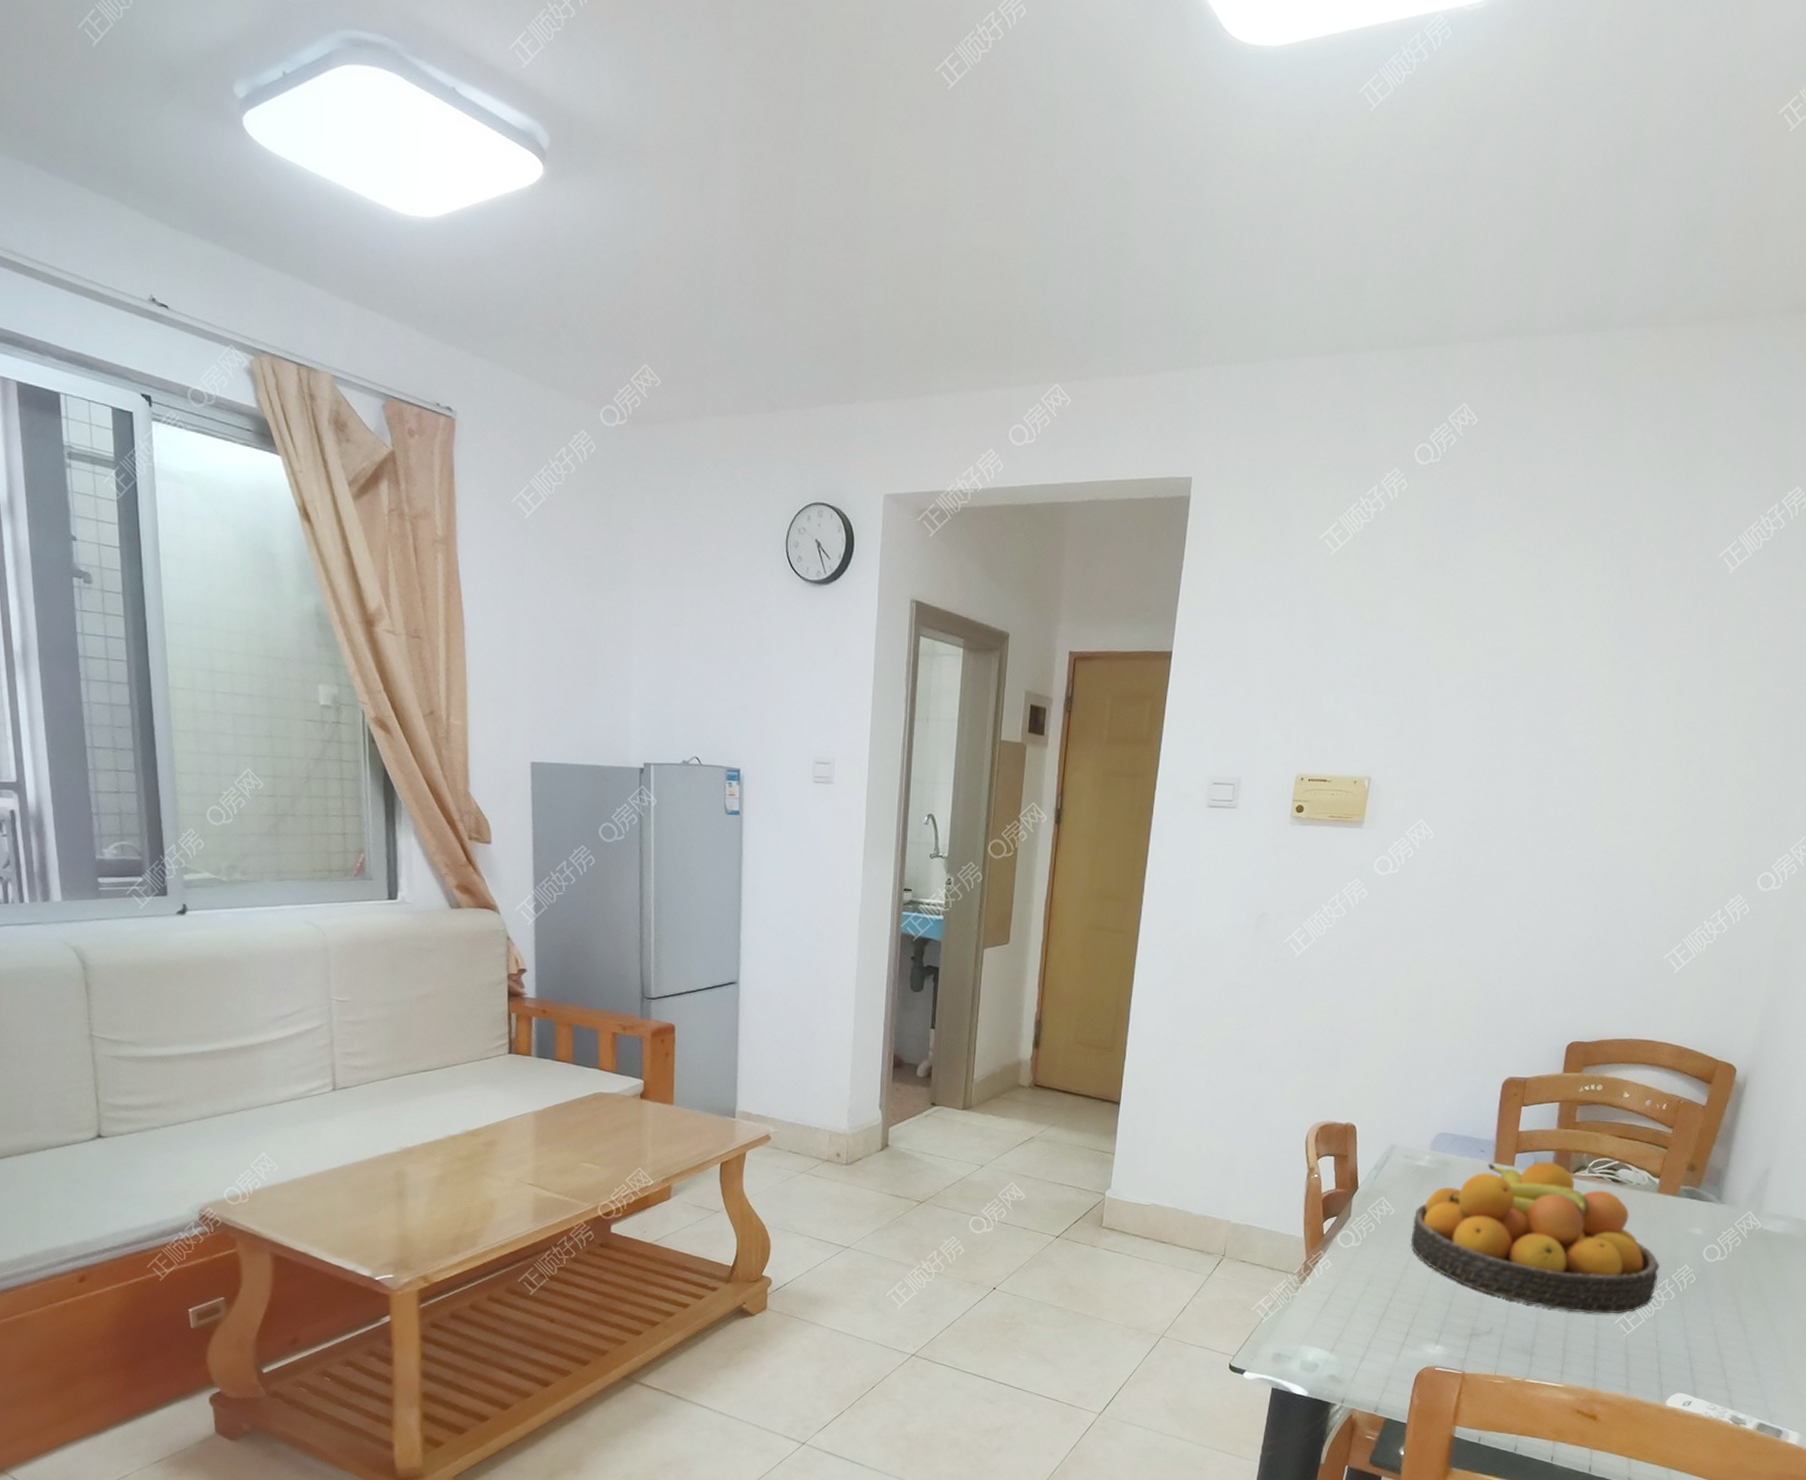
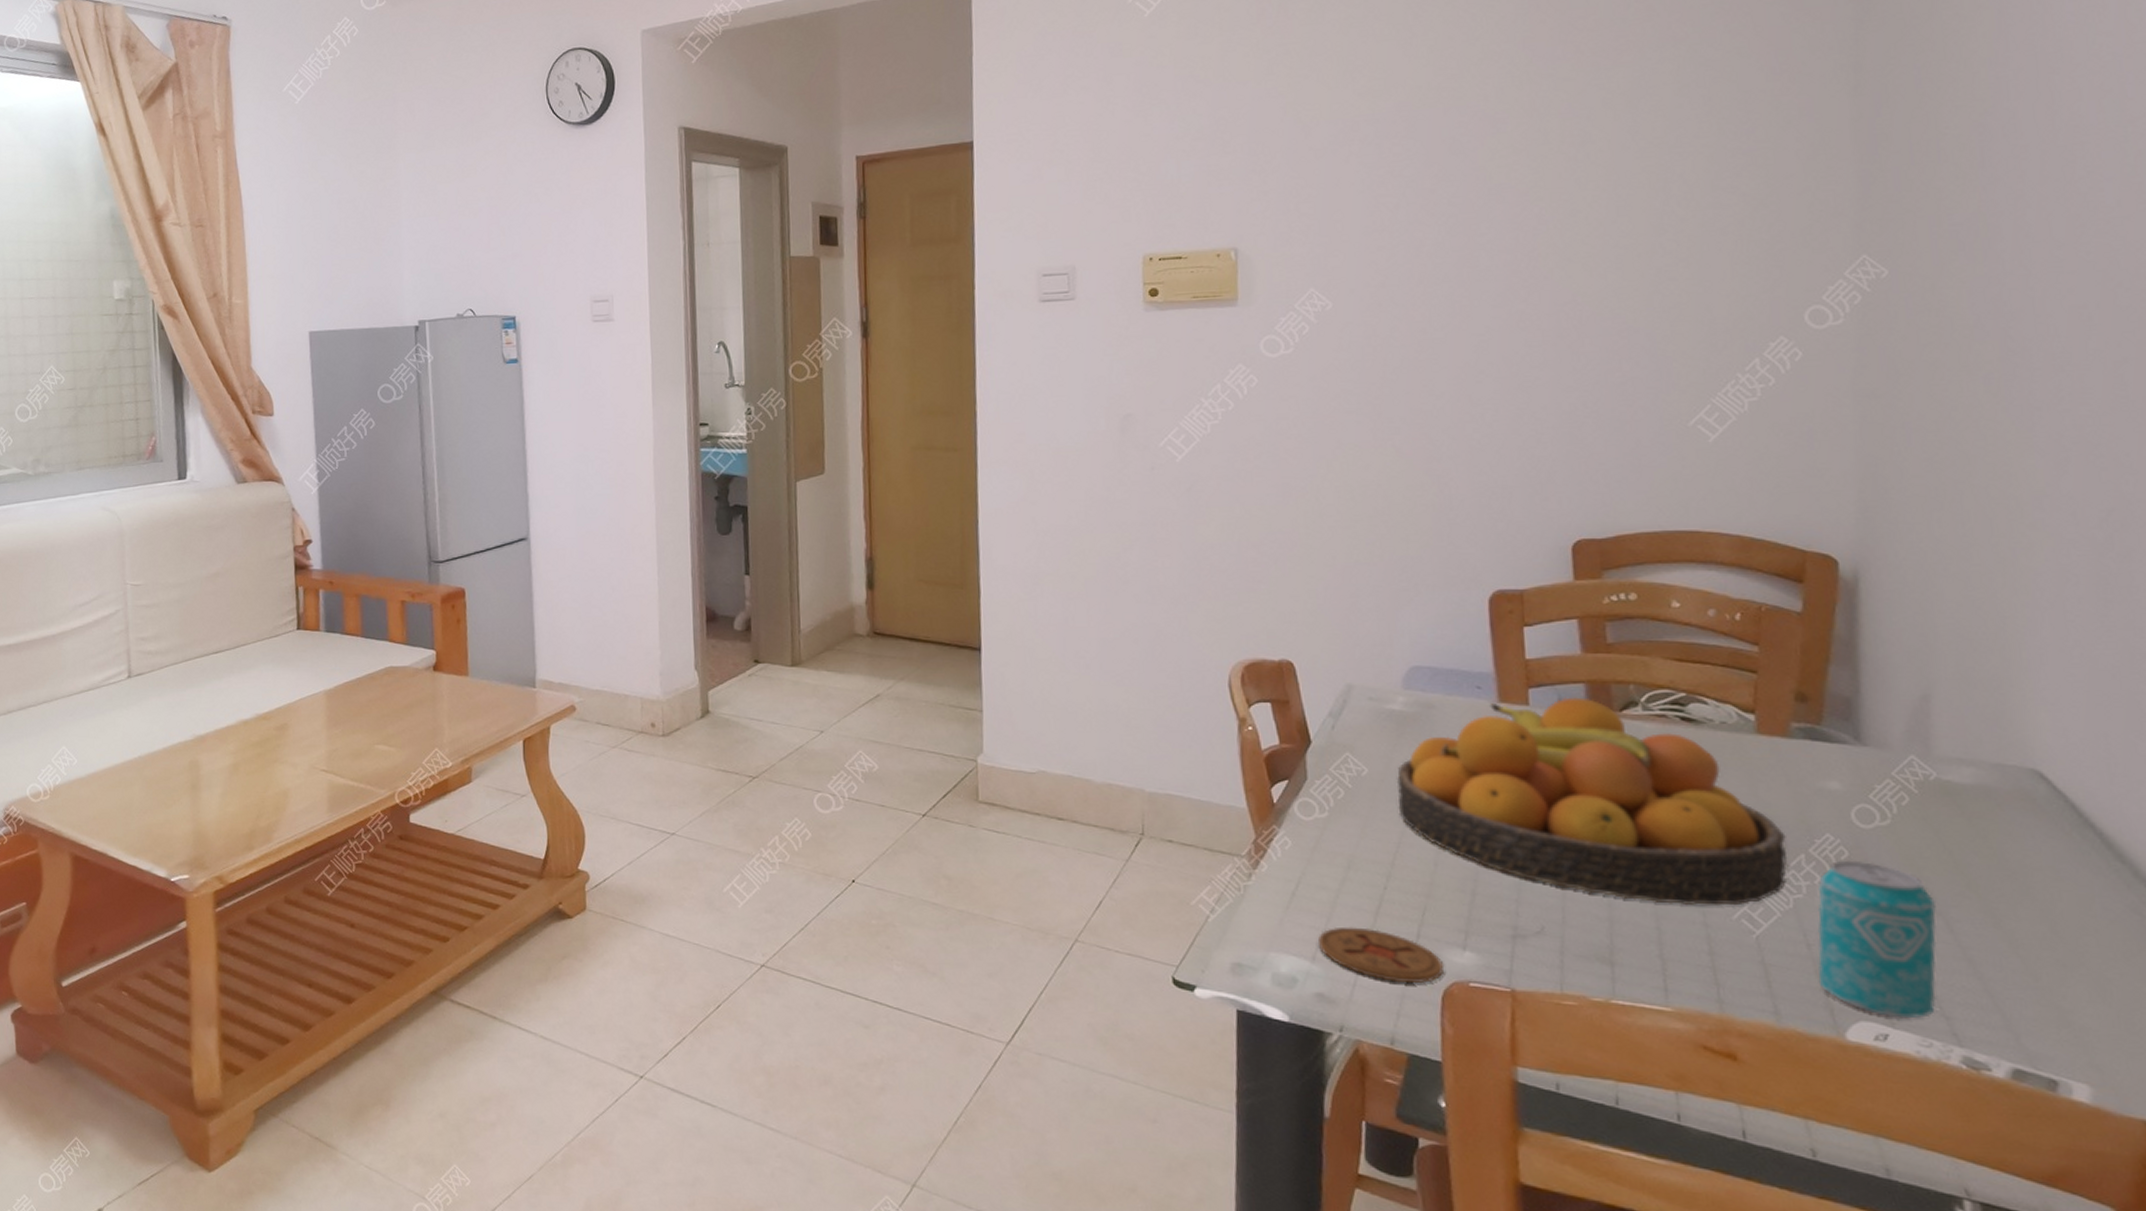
coaster: none [1338,1327,1420,1369] -> present [1318,926,1443,984]
beverage can: none [1657,1284,1740,1391] -> present [1817,861,1937,1019]

